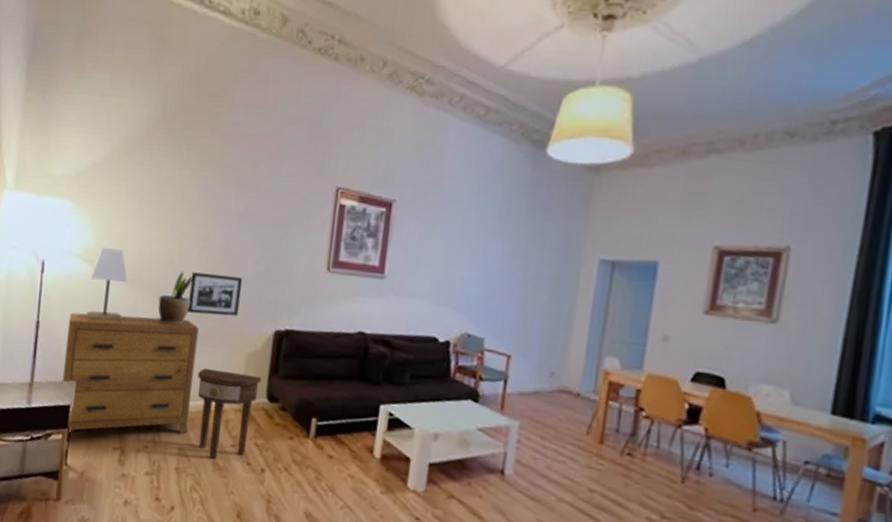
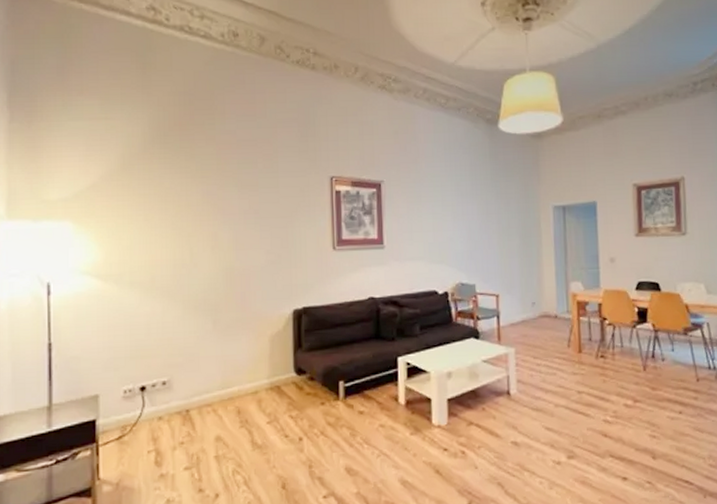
dresser: present [62,312,199,434] -> none [83,315,222,445]
lamp: present [86,248,128,323] -> none [102,260,142,334]
potted plant: present [158,271,193,325] -> none [176,270,209,323]
picture frame: present [187,272,242,317] -> none [206,268,256,309]
side table: present [198,368,261,459] -> none [225,354,287,439]

